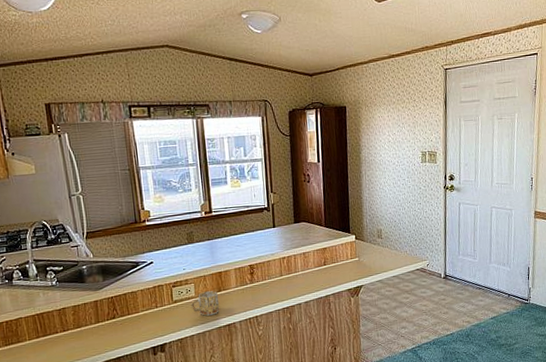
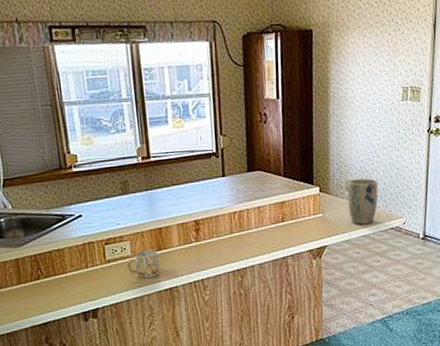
plant pot: none [379,227,405,267] -> present [347,178,378,225]

